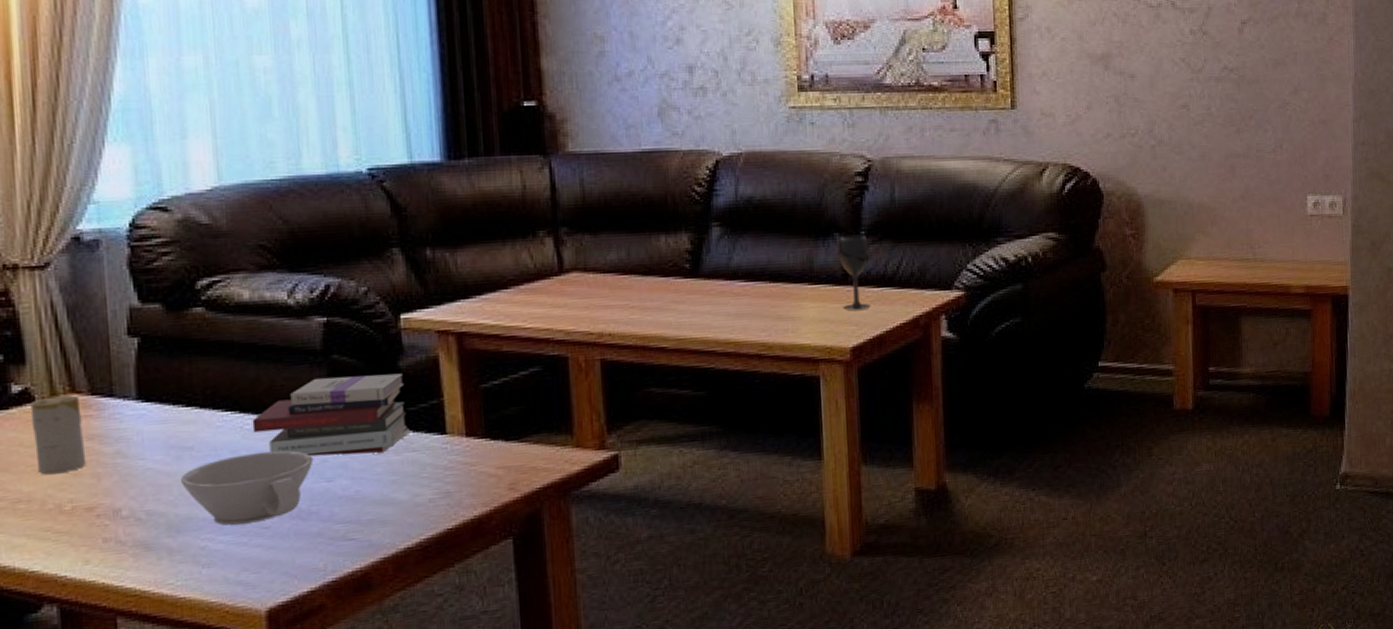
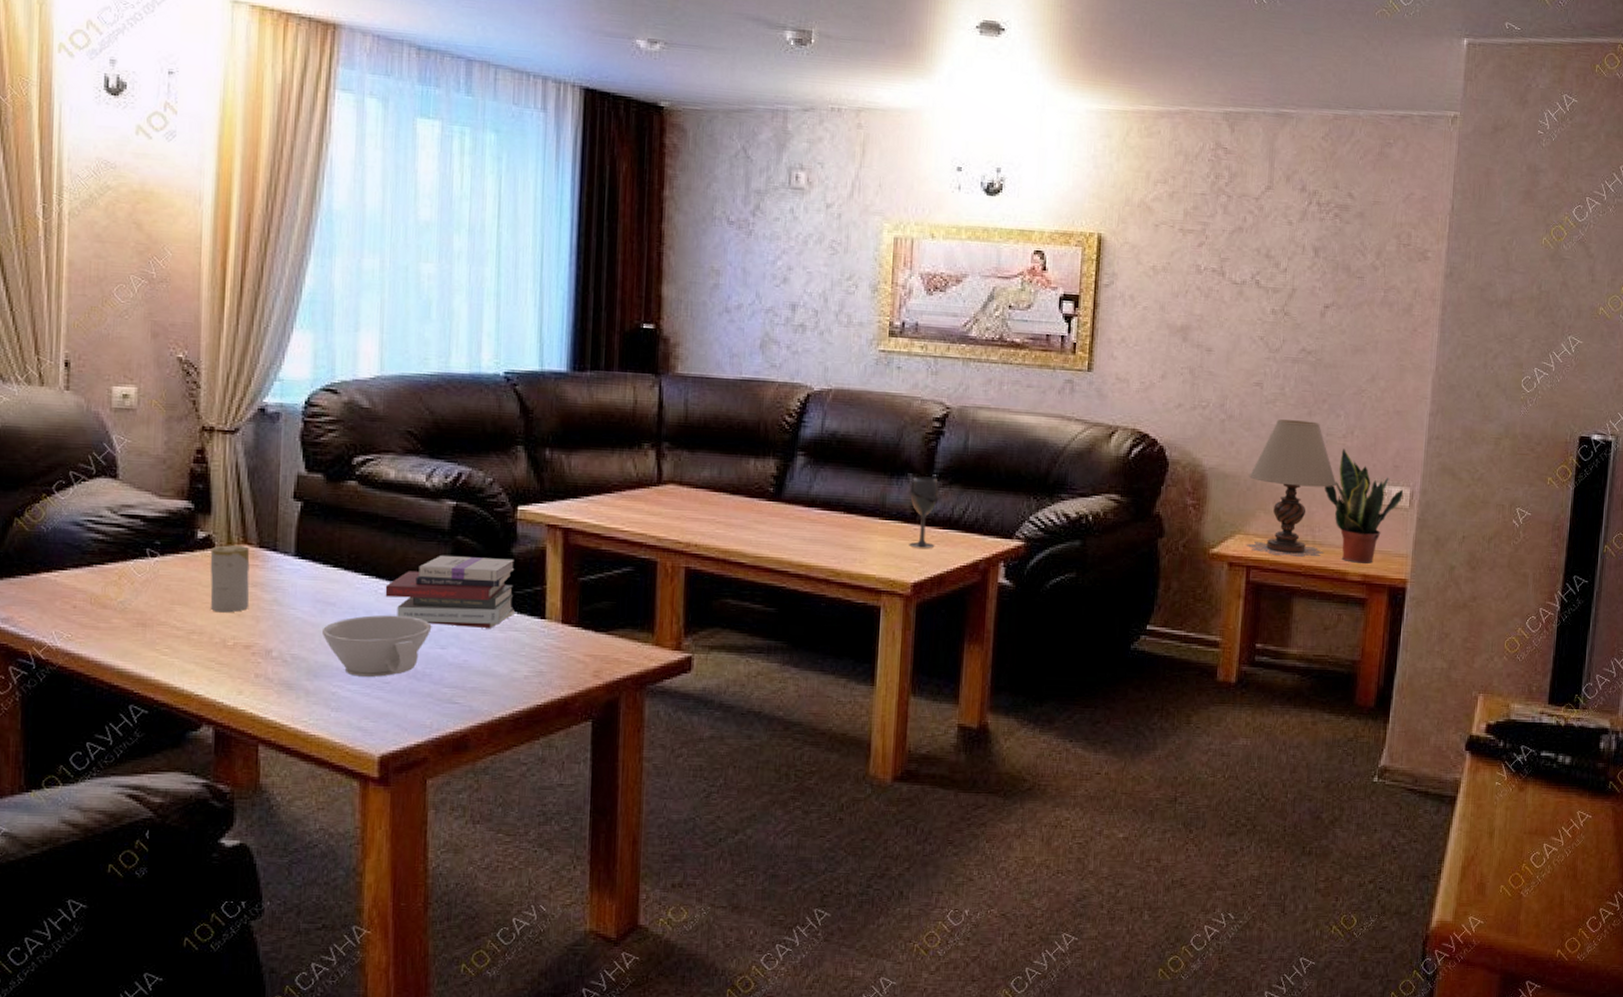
table lamp: none [1184,139,1272,277] -> present [1246,419,1337,558]
potted plant: none [1260,163,1337,276] -> present [1325,448,1404,564]

